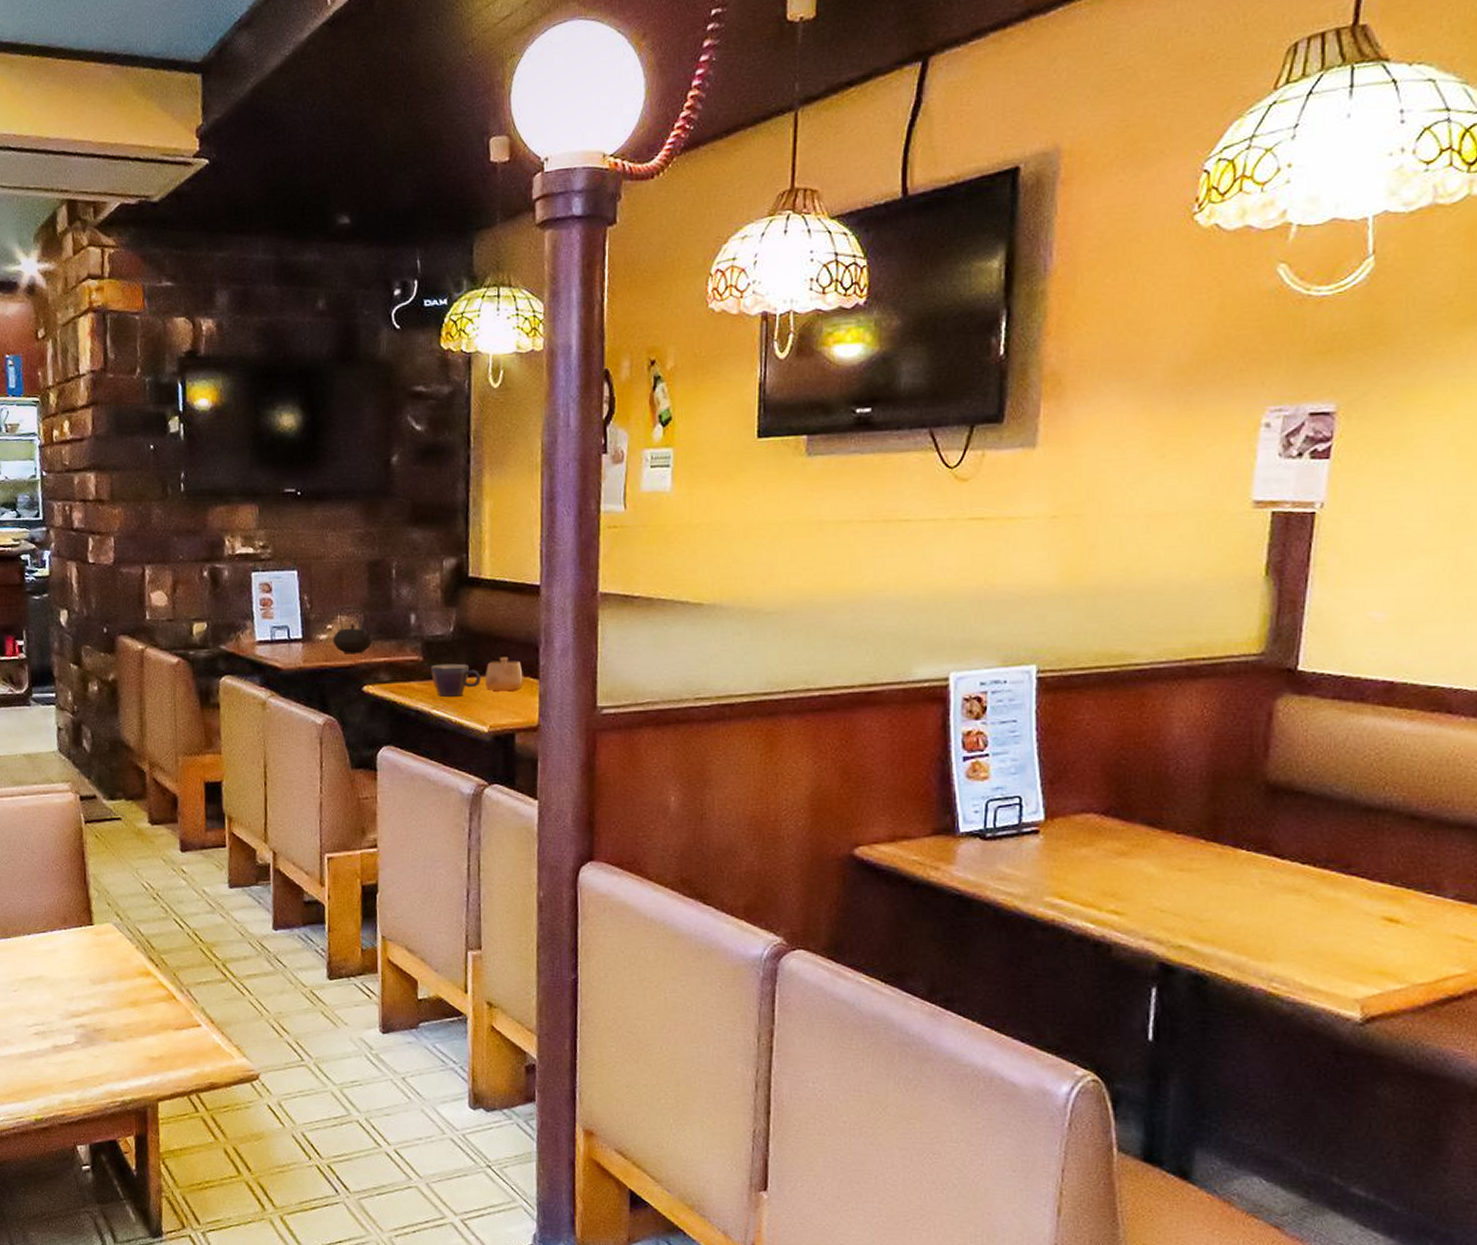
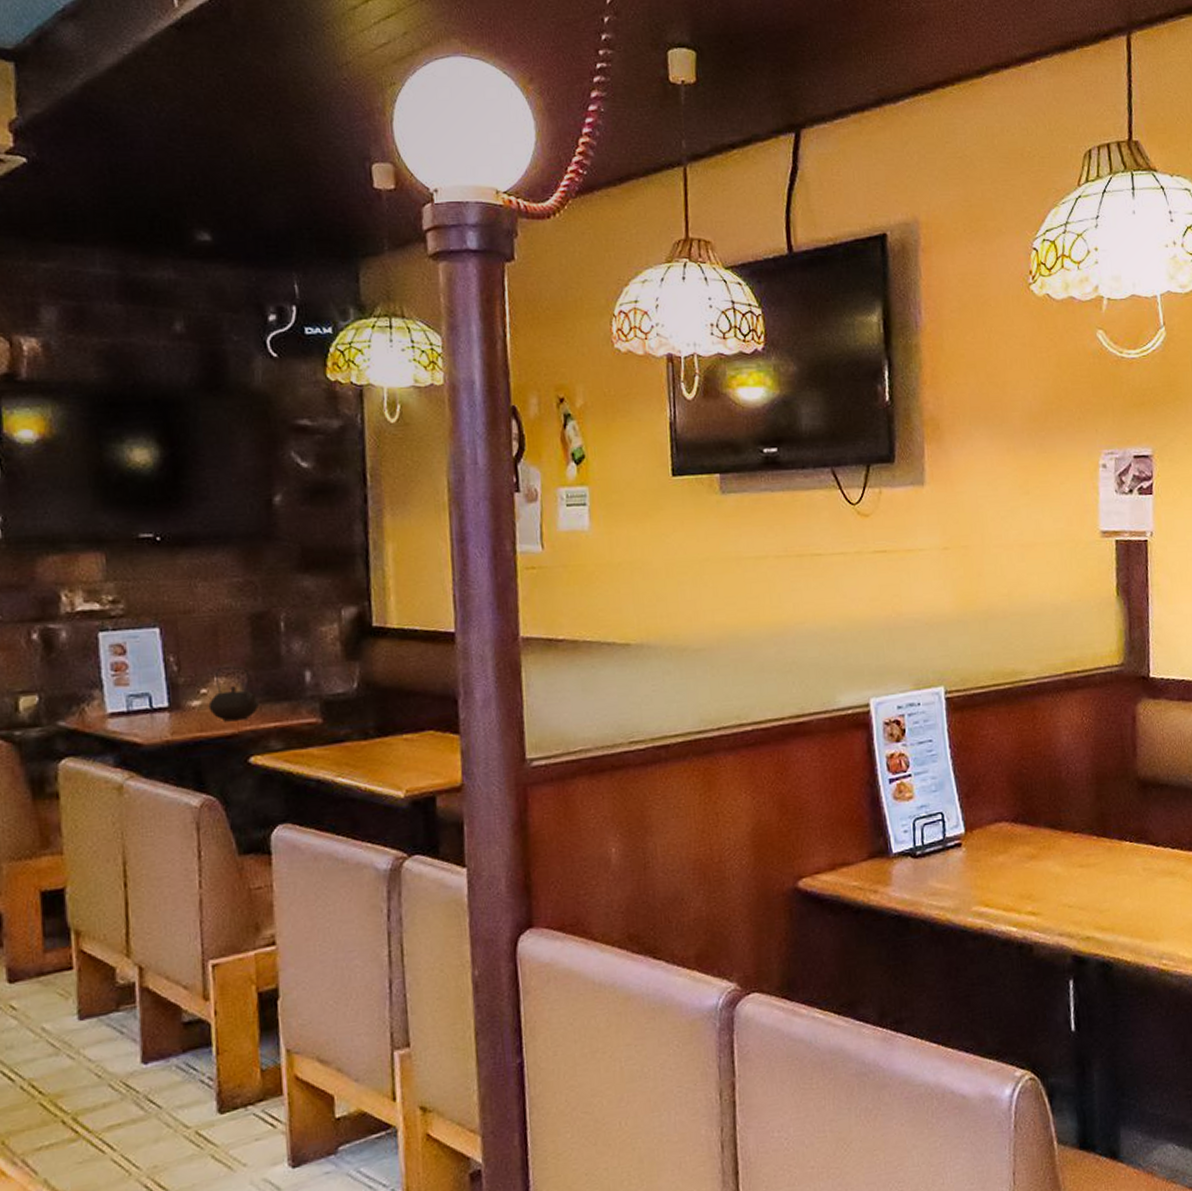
cup: present [431,663,481,697] -> none [332,723,393,762]
sugar bowl: present [485,657,523,693] -> none [397,712,442,752]

